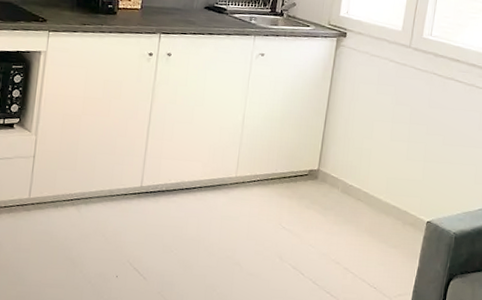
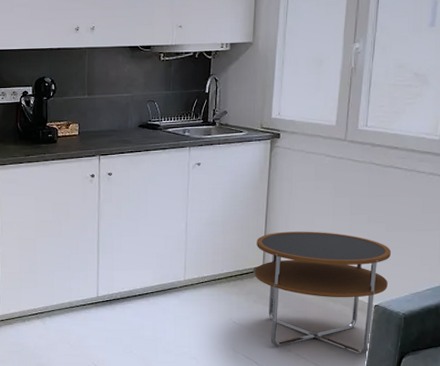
side table: none [309,134,446,274] -> present [254,231,391,355]

